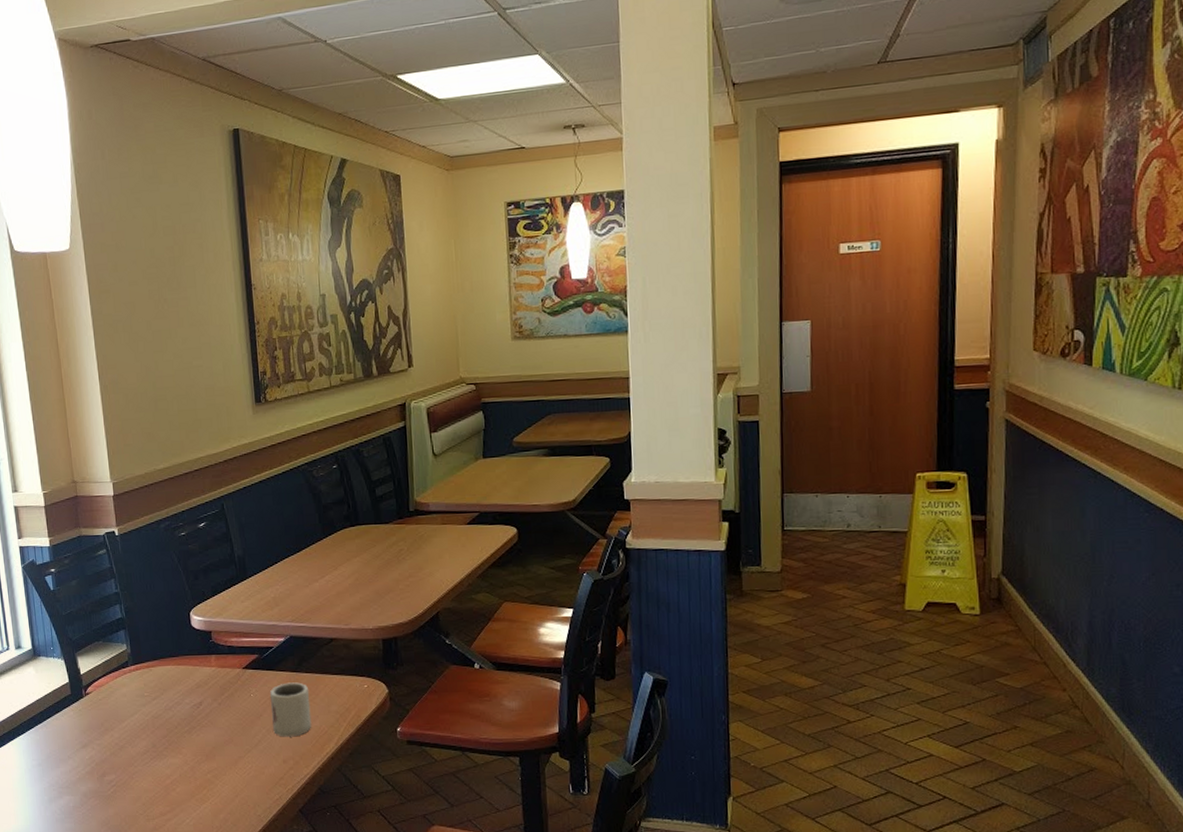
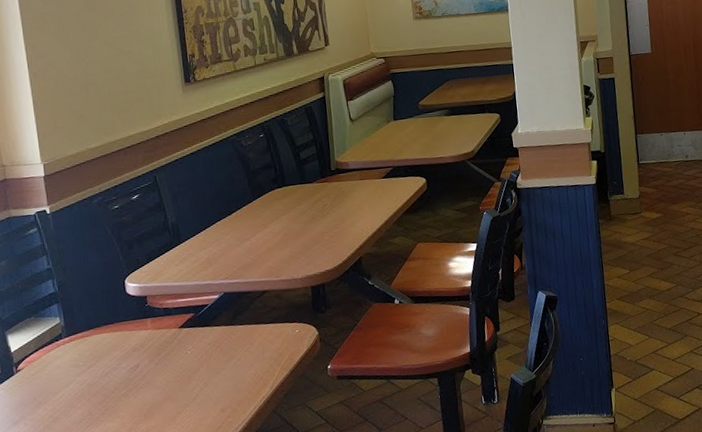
cup: present [269,682,312,737] -> none [205,334,248,388]

